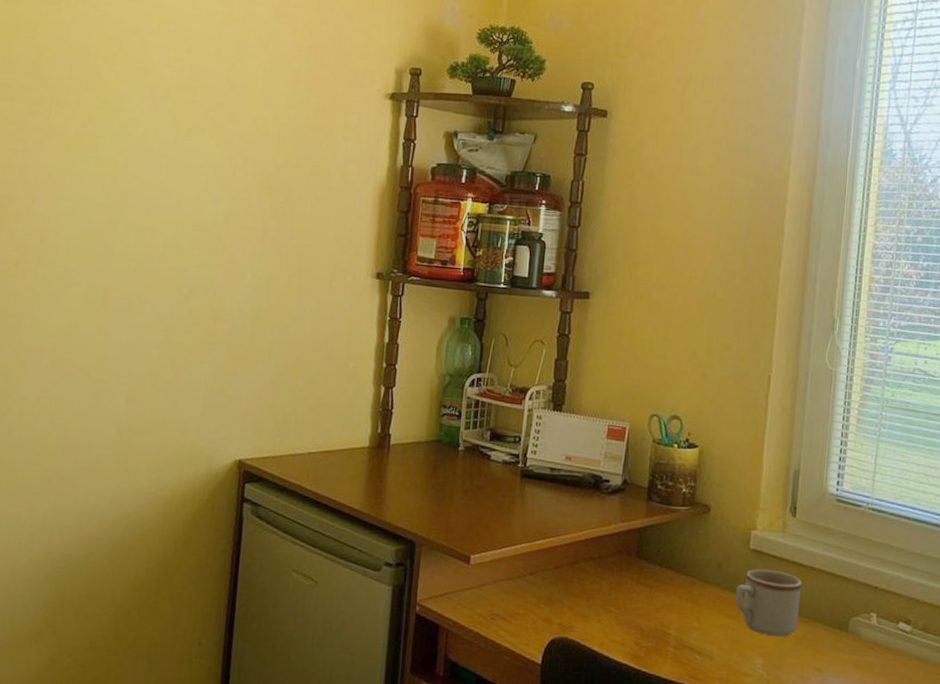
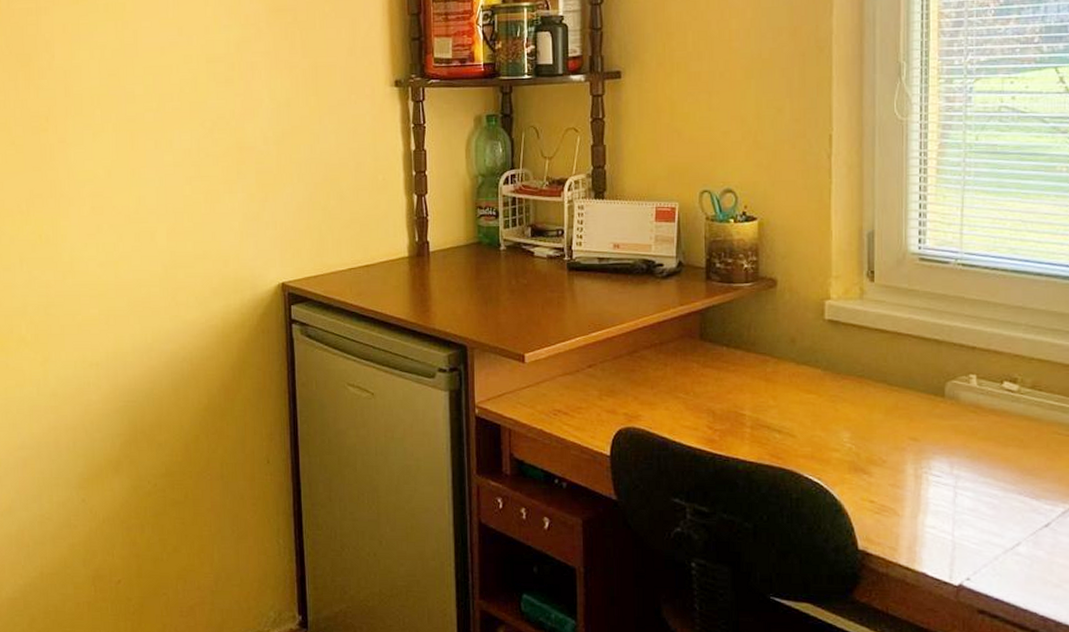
mug: present [735,569,802,637] -> none [814,340,888,408]

